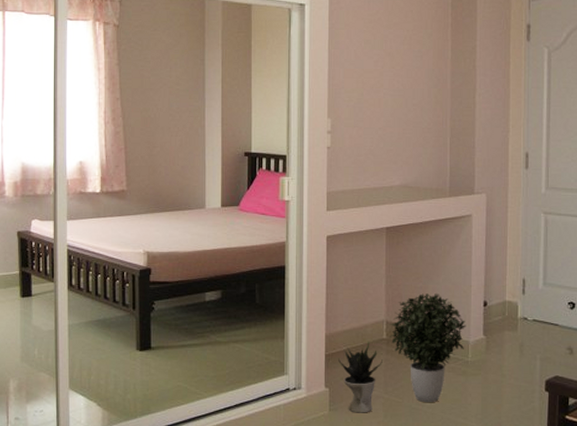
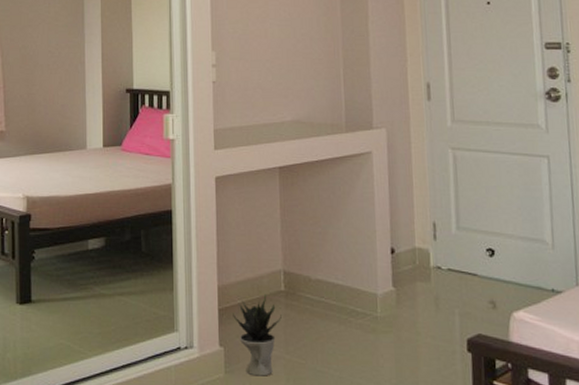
potted plant: present [390,293,467,403] -> none [288,240,373,365]

